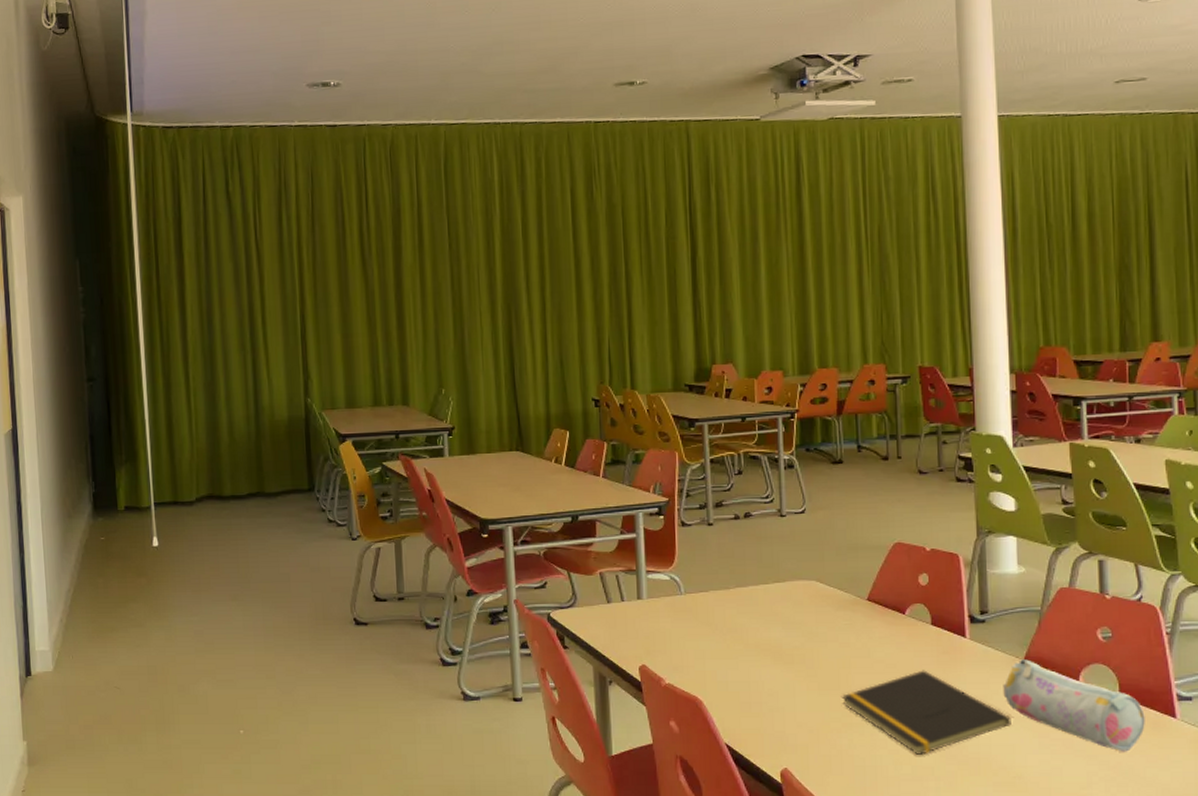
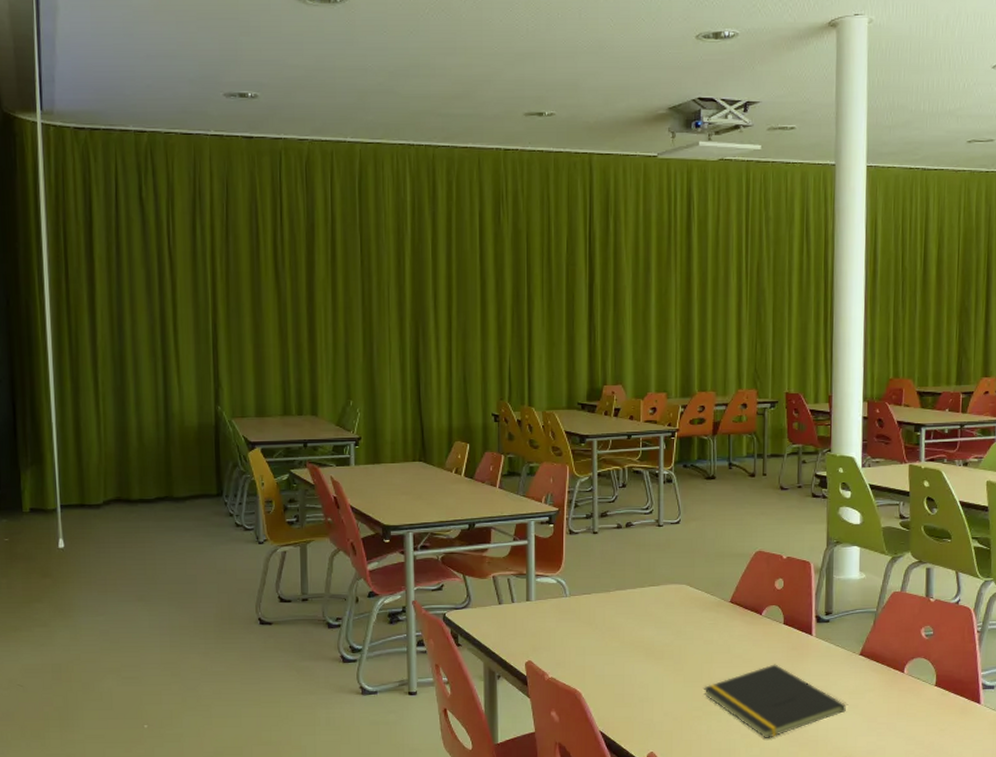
pencil case: present [1003,659,1145,752] -> none [841,654,956,733]

